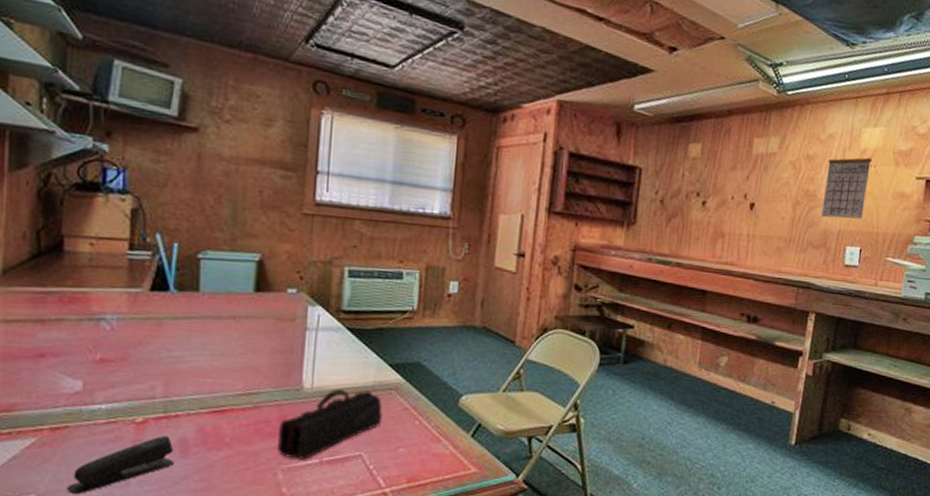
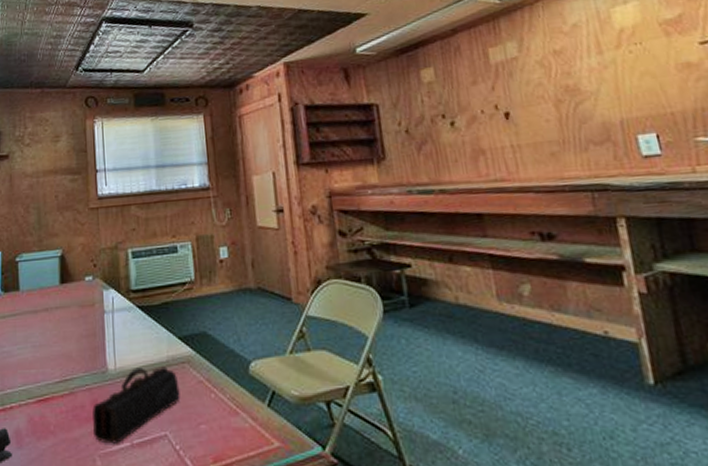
calendar: present [822,146,872,219] -> none [581,30,647,109]

